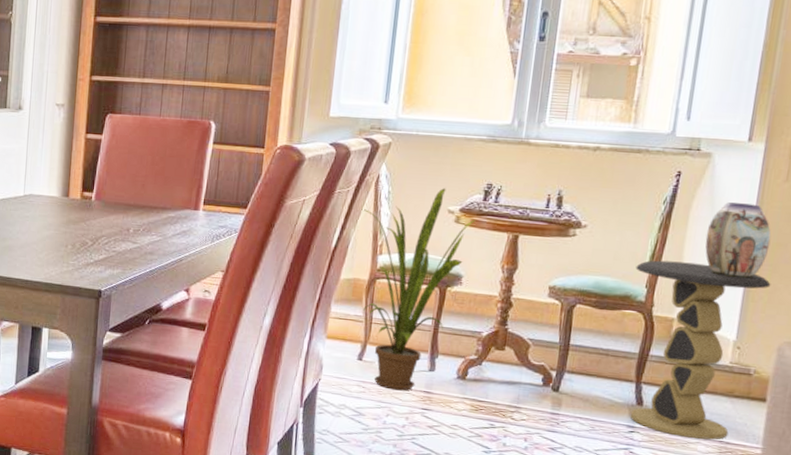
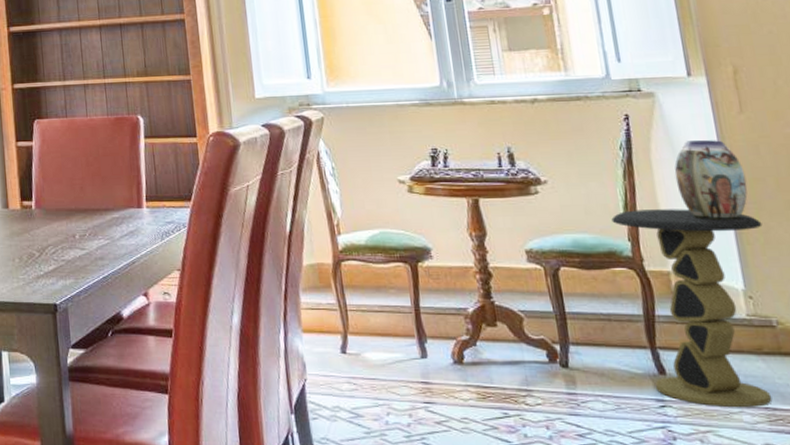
house plant: present [361,188,476,391] -> none [309,158,430,384]

